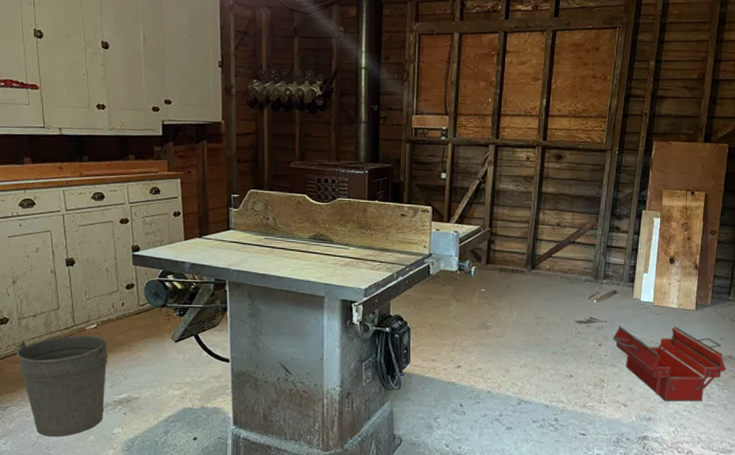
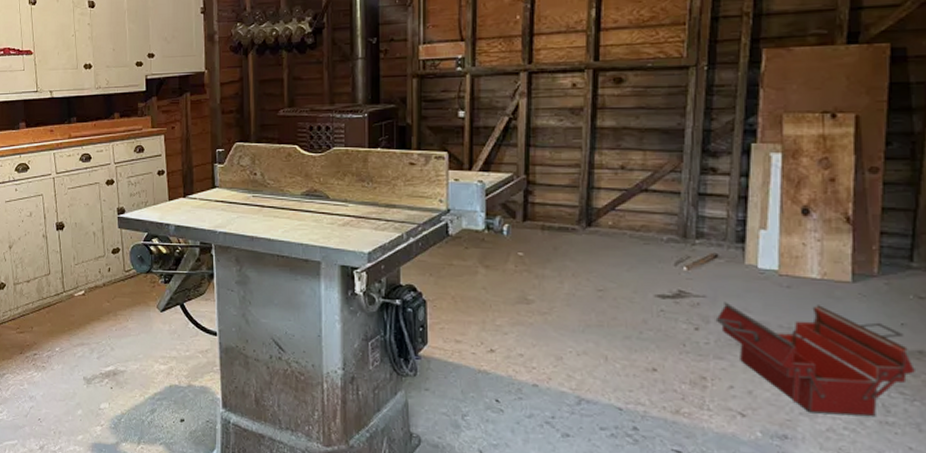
bucket: present [15,335,108,436] -> none [11,302,96,408]

